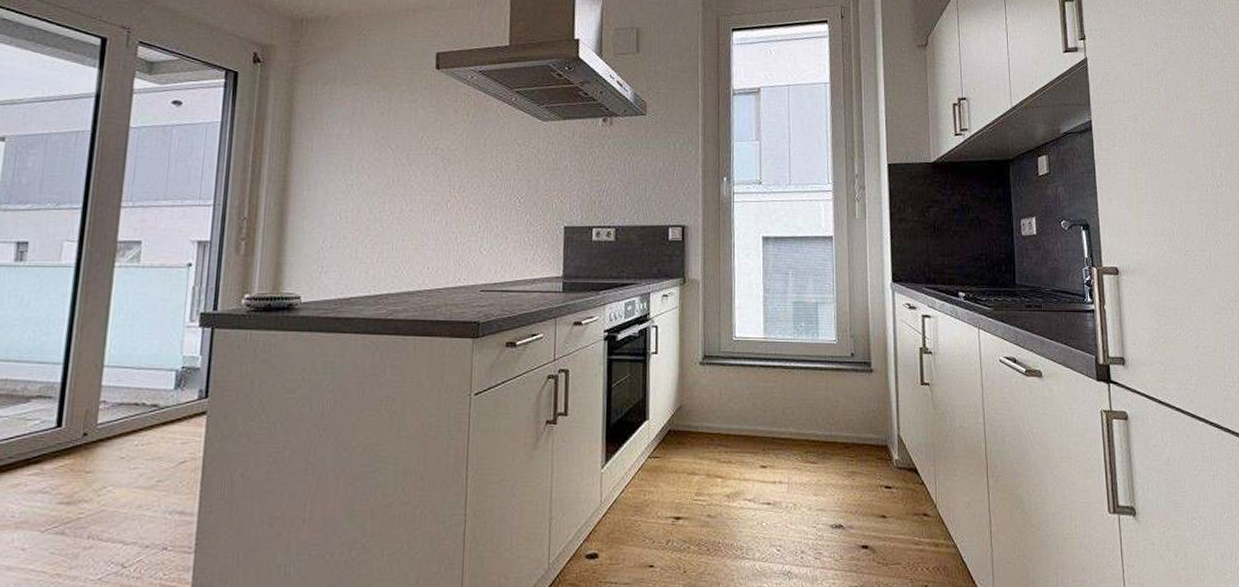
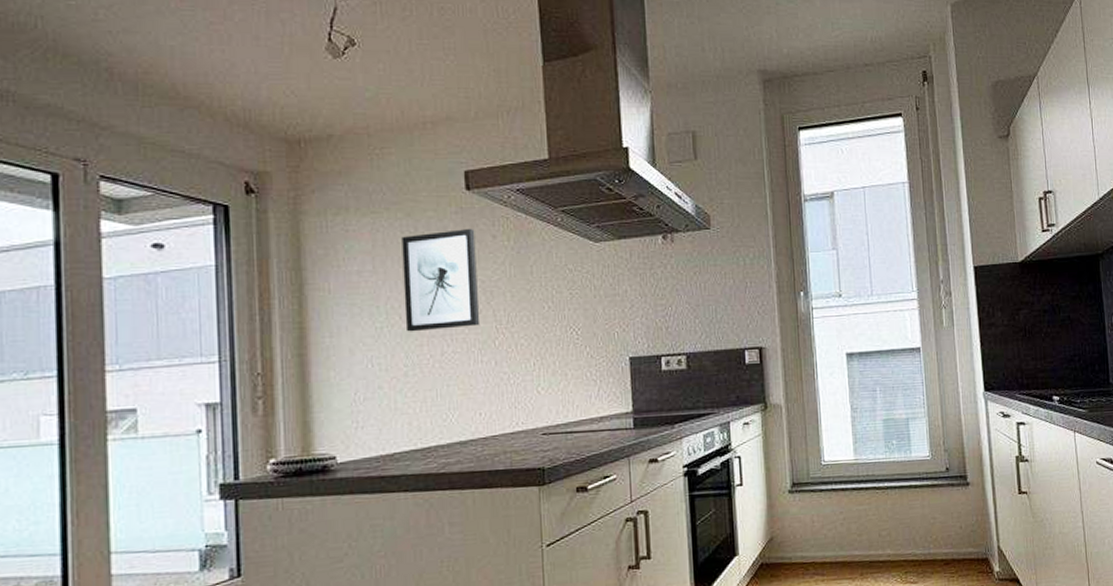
wall art: none [372,102,440,191] -> present [401,228,481,332]

